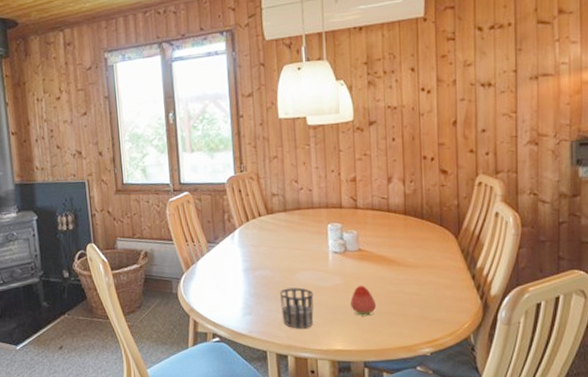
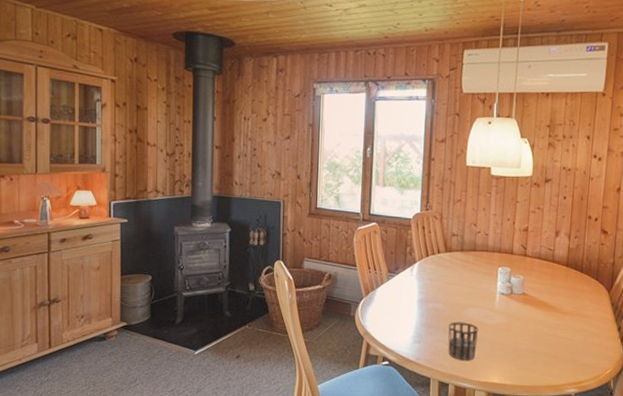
fruit: present [350,285,376,317] -> none [510,326,533,355]

